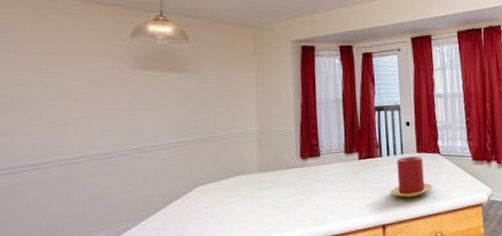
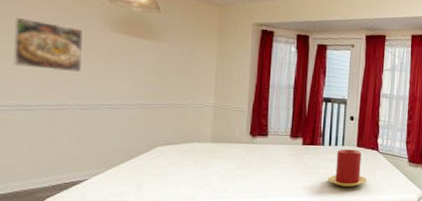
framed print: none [18,67,104,122] -> present [12,16,84,72]

